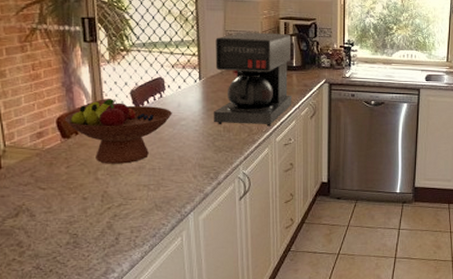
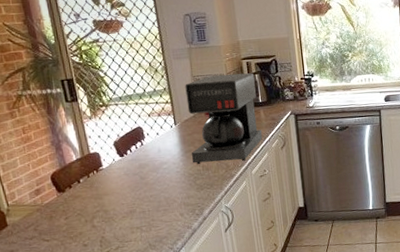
fruit bowl: present [64,99,172,164] -> none [57,151,154,212]

